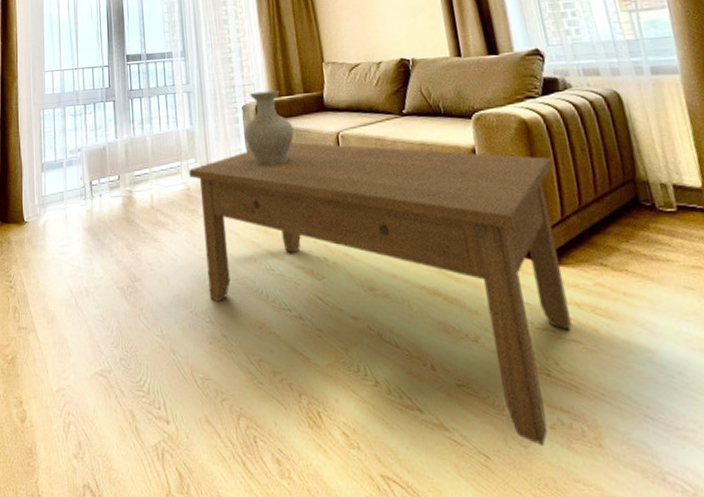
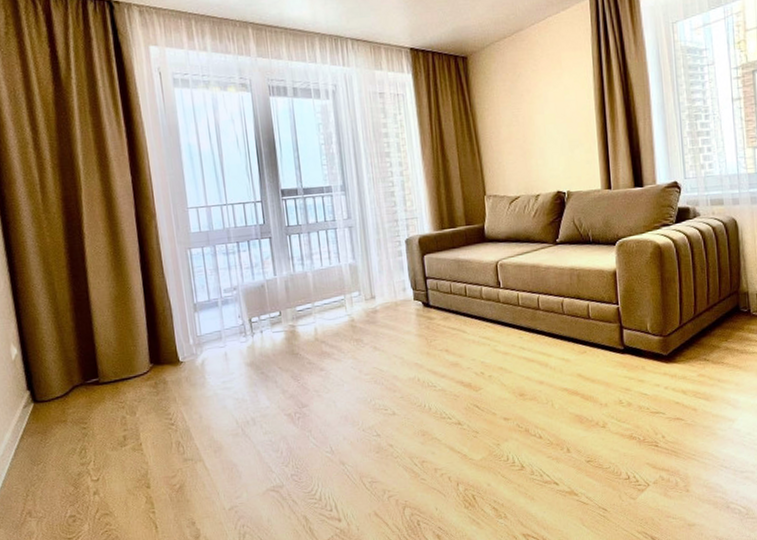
coffee table: present [189,142,572,446] -> none [353,272,677,496]
vase: present [244,90,294,165] -> none [407,223,456,295]

